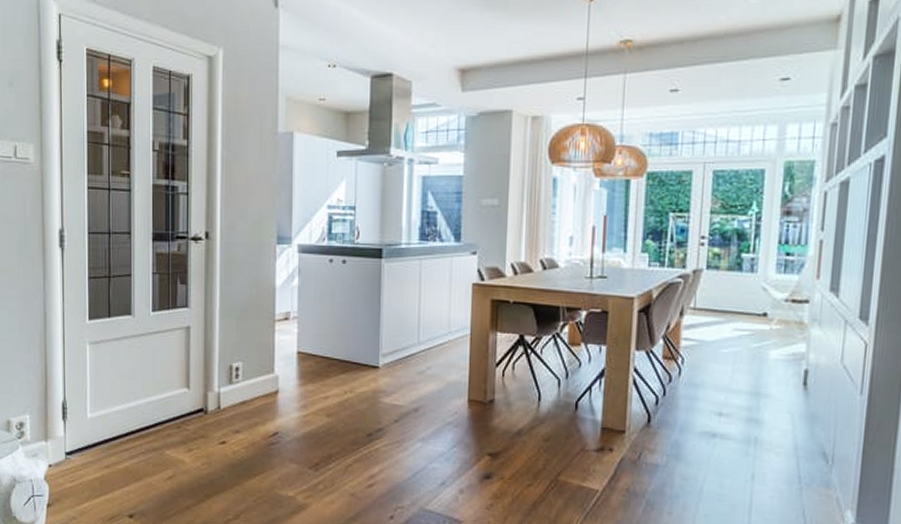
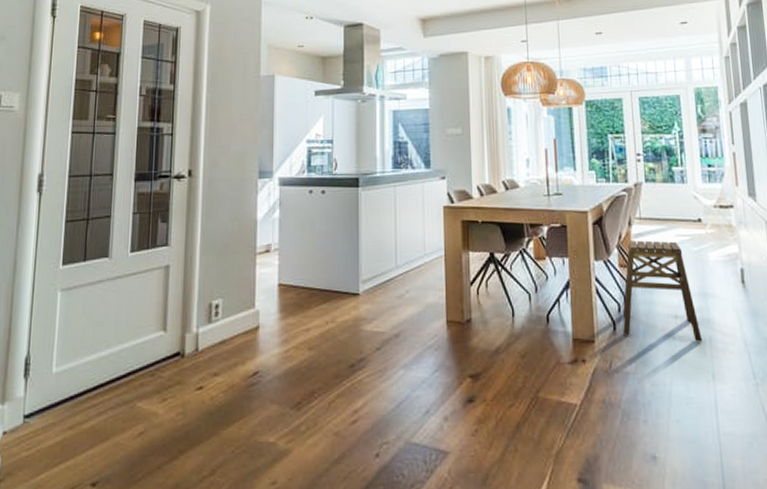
stool: none [658,332,747,441] -> present [622,240,703,342]

